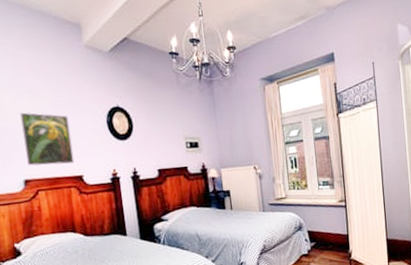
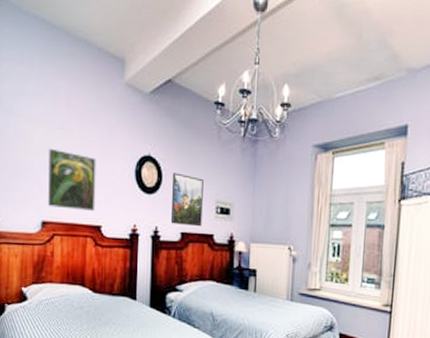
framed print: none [142,118,176,163] -> present [170,173,204,227]

